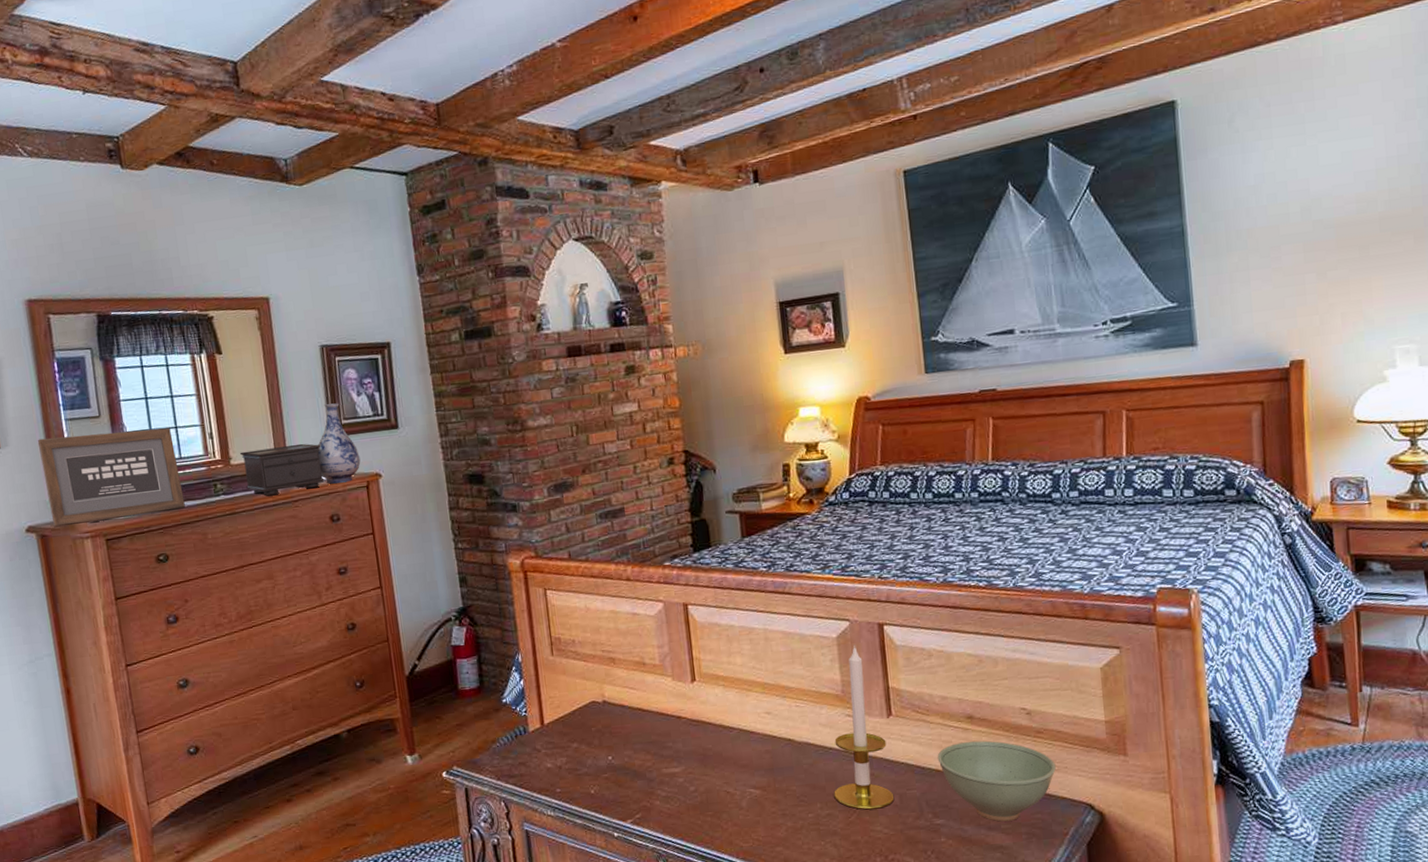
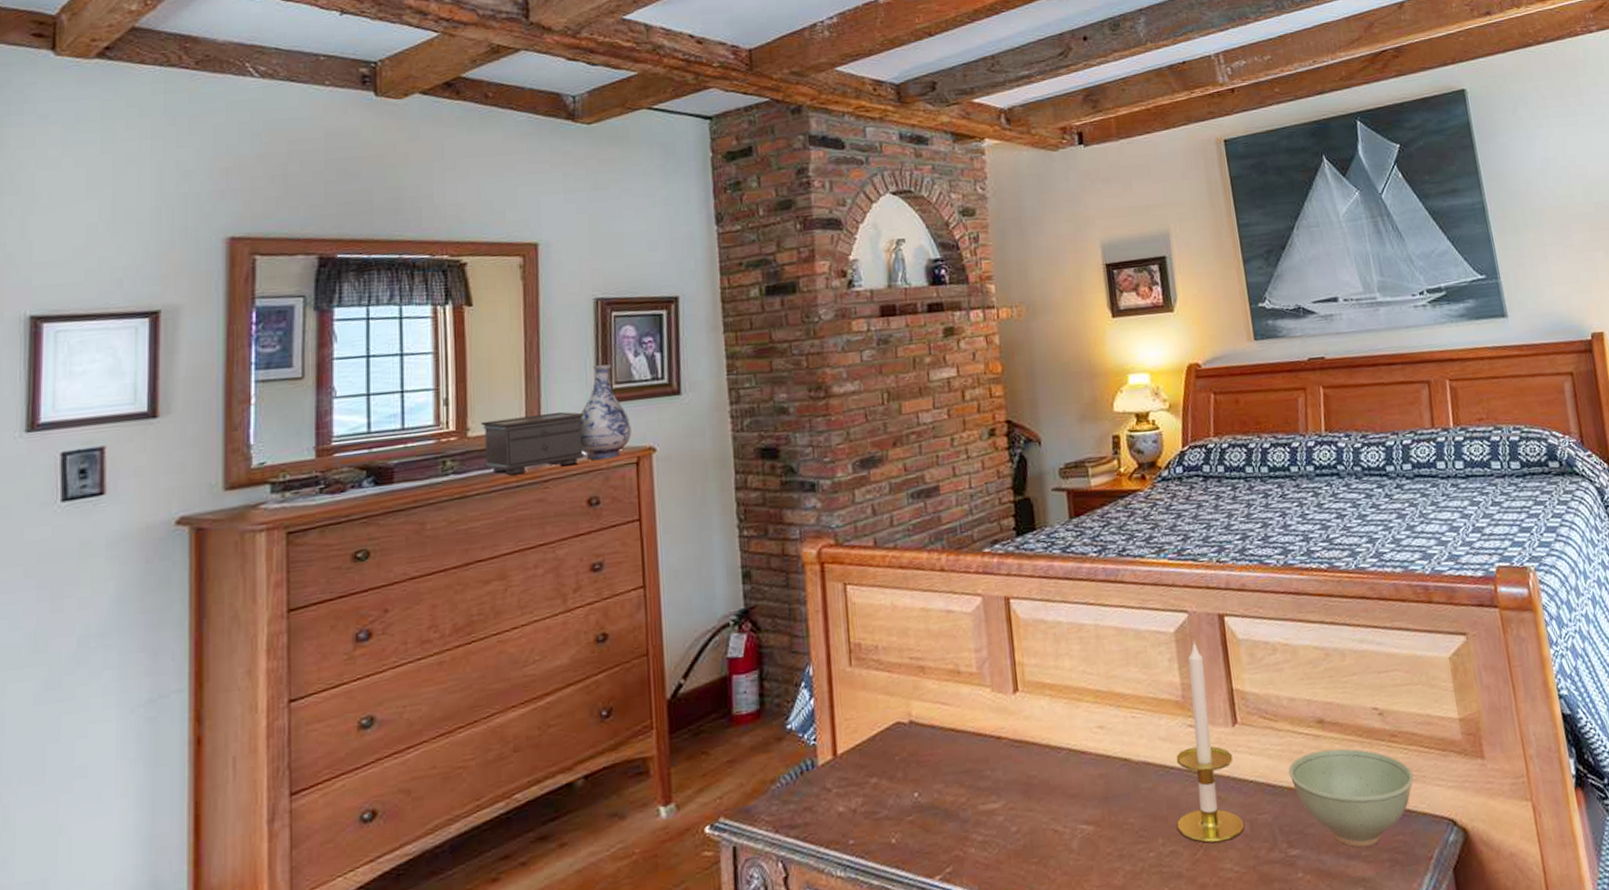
picture frame: present [37,427,186,528] -> none [212,392,401,518]

